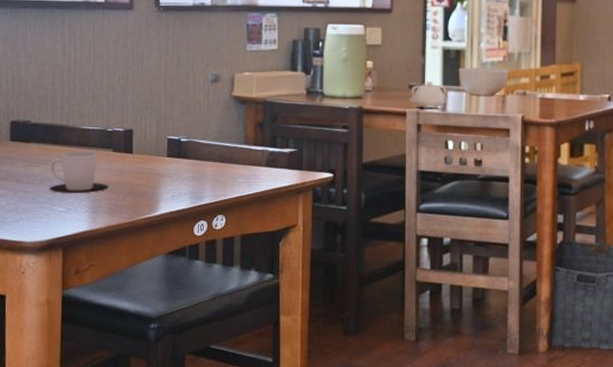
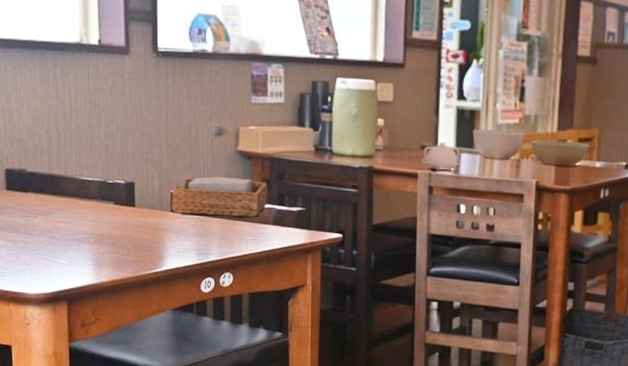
cup: present [48,151,109,194] -> none [49,202,112,247]
napkin holder: none [168,122,261,160] -> present [172,177,268,217]
bowl: none [515,76,573,101] -> present [530,139,590,168]

